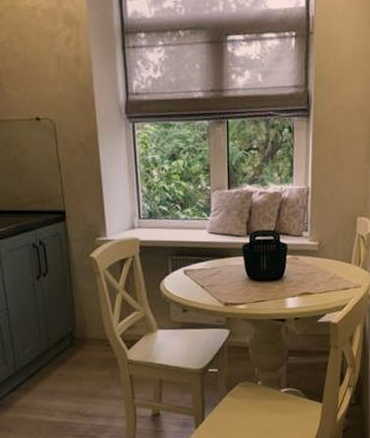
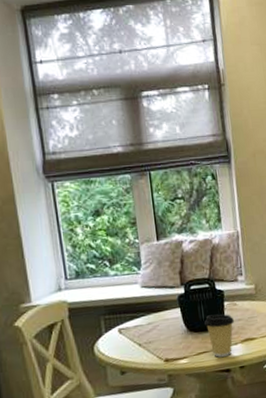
coffee cup: none [266,266,295,307] -> present [204,314,235,357]

